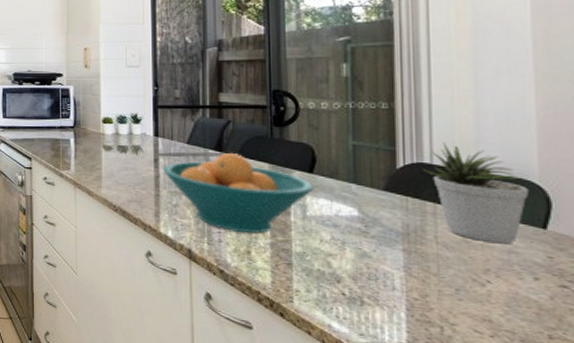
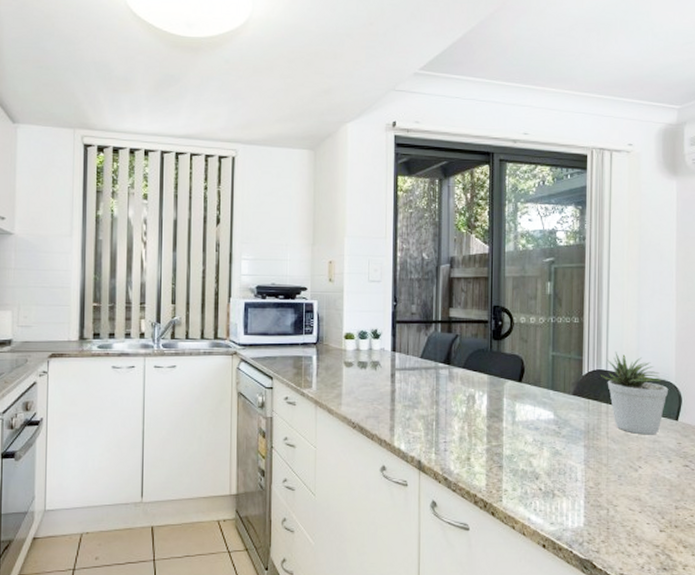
fruit bowl: present [162,152,314,233] -> none [398,365,522,440]

